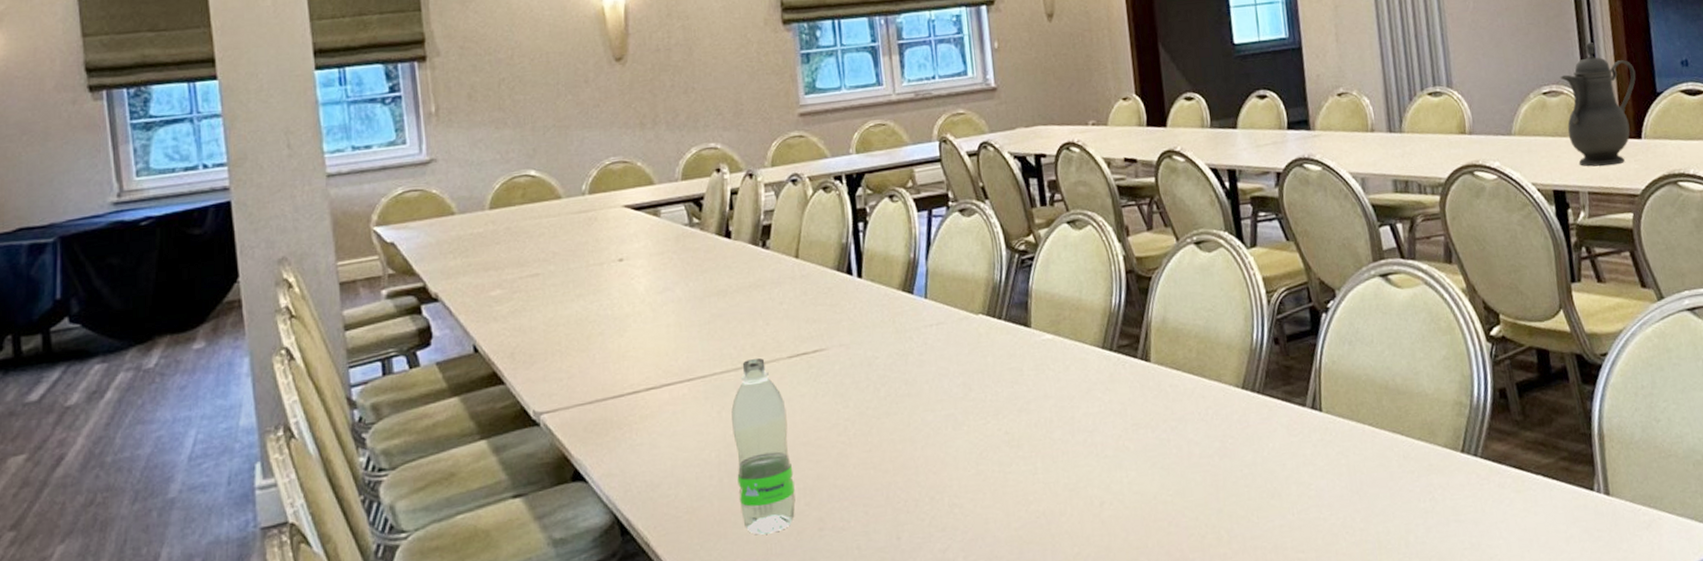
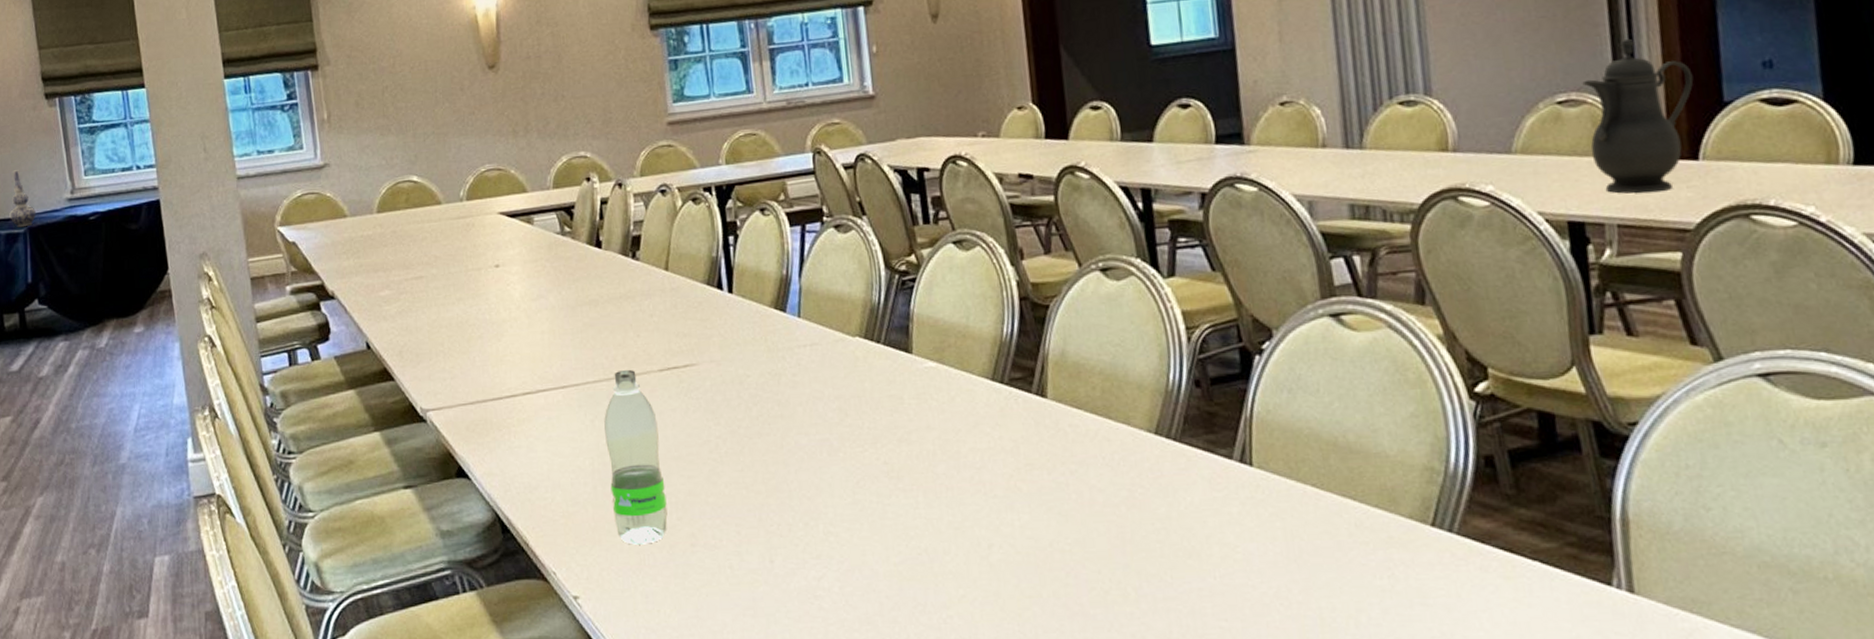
vase: none [35,171,70,237] -> present [9,170,36,228]

